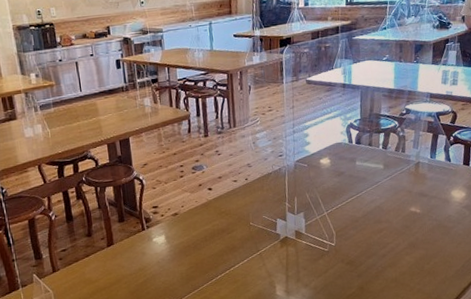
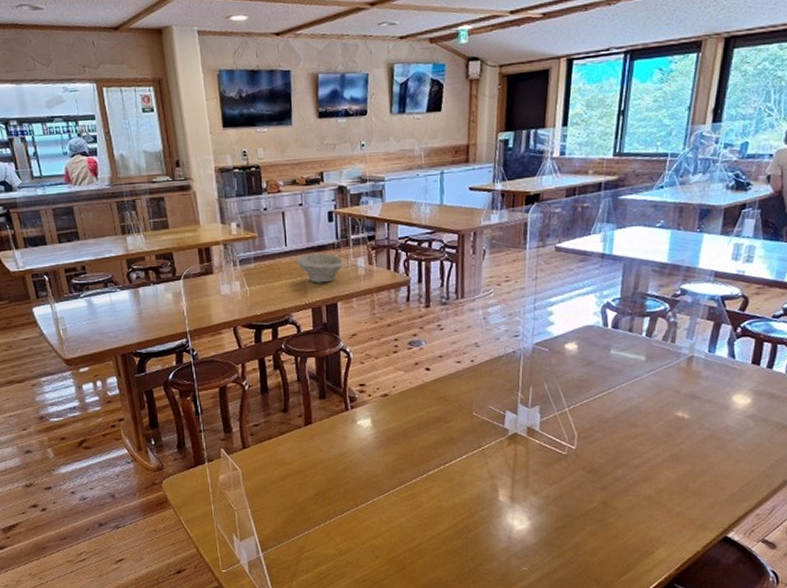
bowl: none [90,96,135,122] -> present [296,253,346,283]

